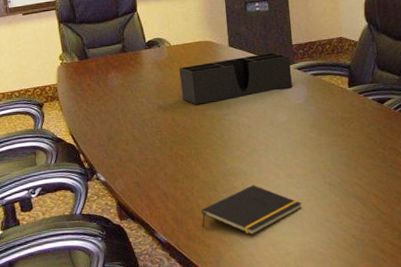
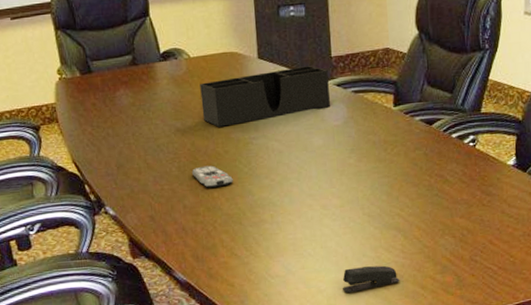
remote control: none [172,138,208,158] -> present [191,165,233,188]
notepad: present [201,185,302,235] -> none [225,217,337,273]
stapler: none [308,230,361,256] -> present [342,265,400,294]

